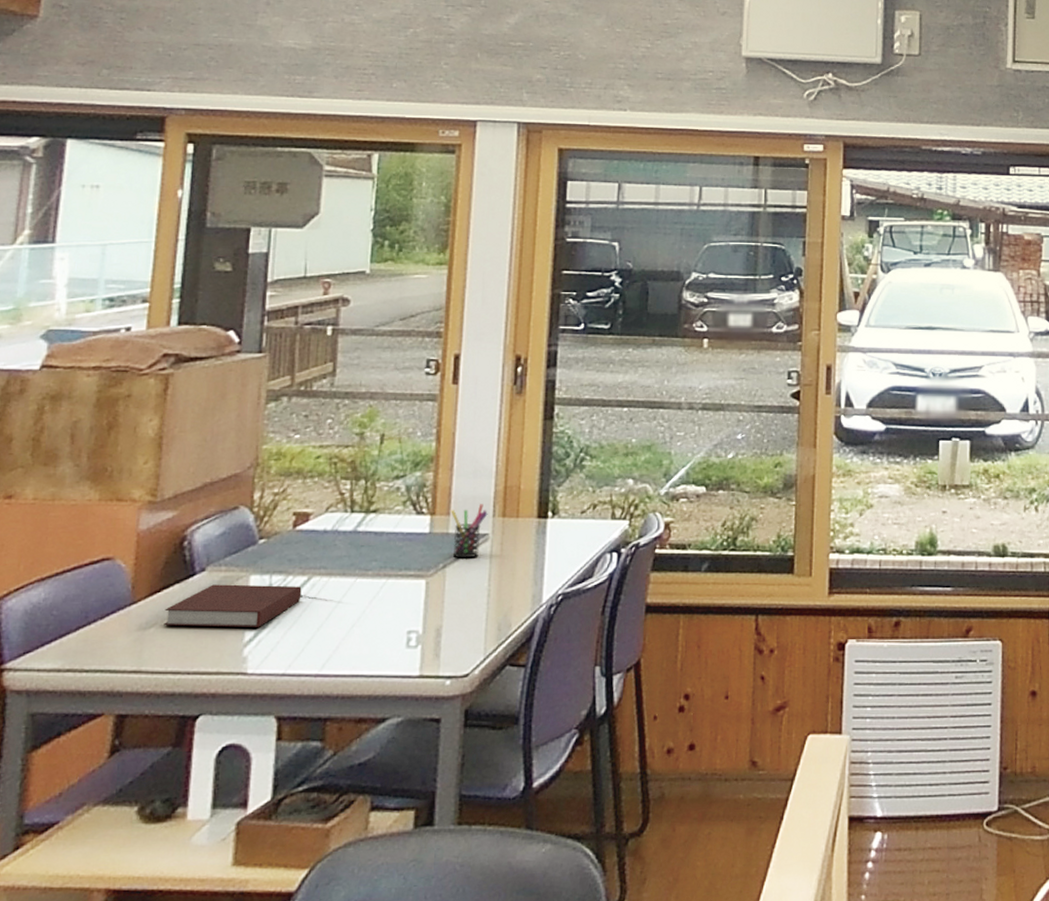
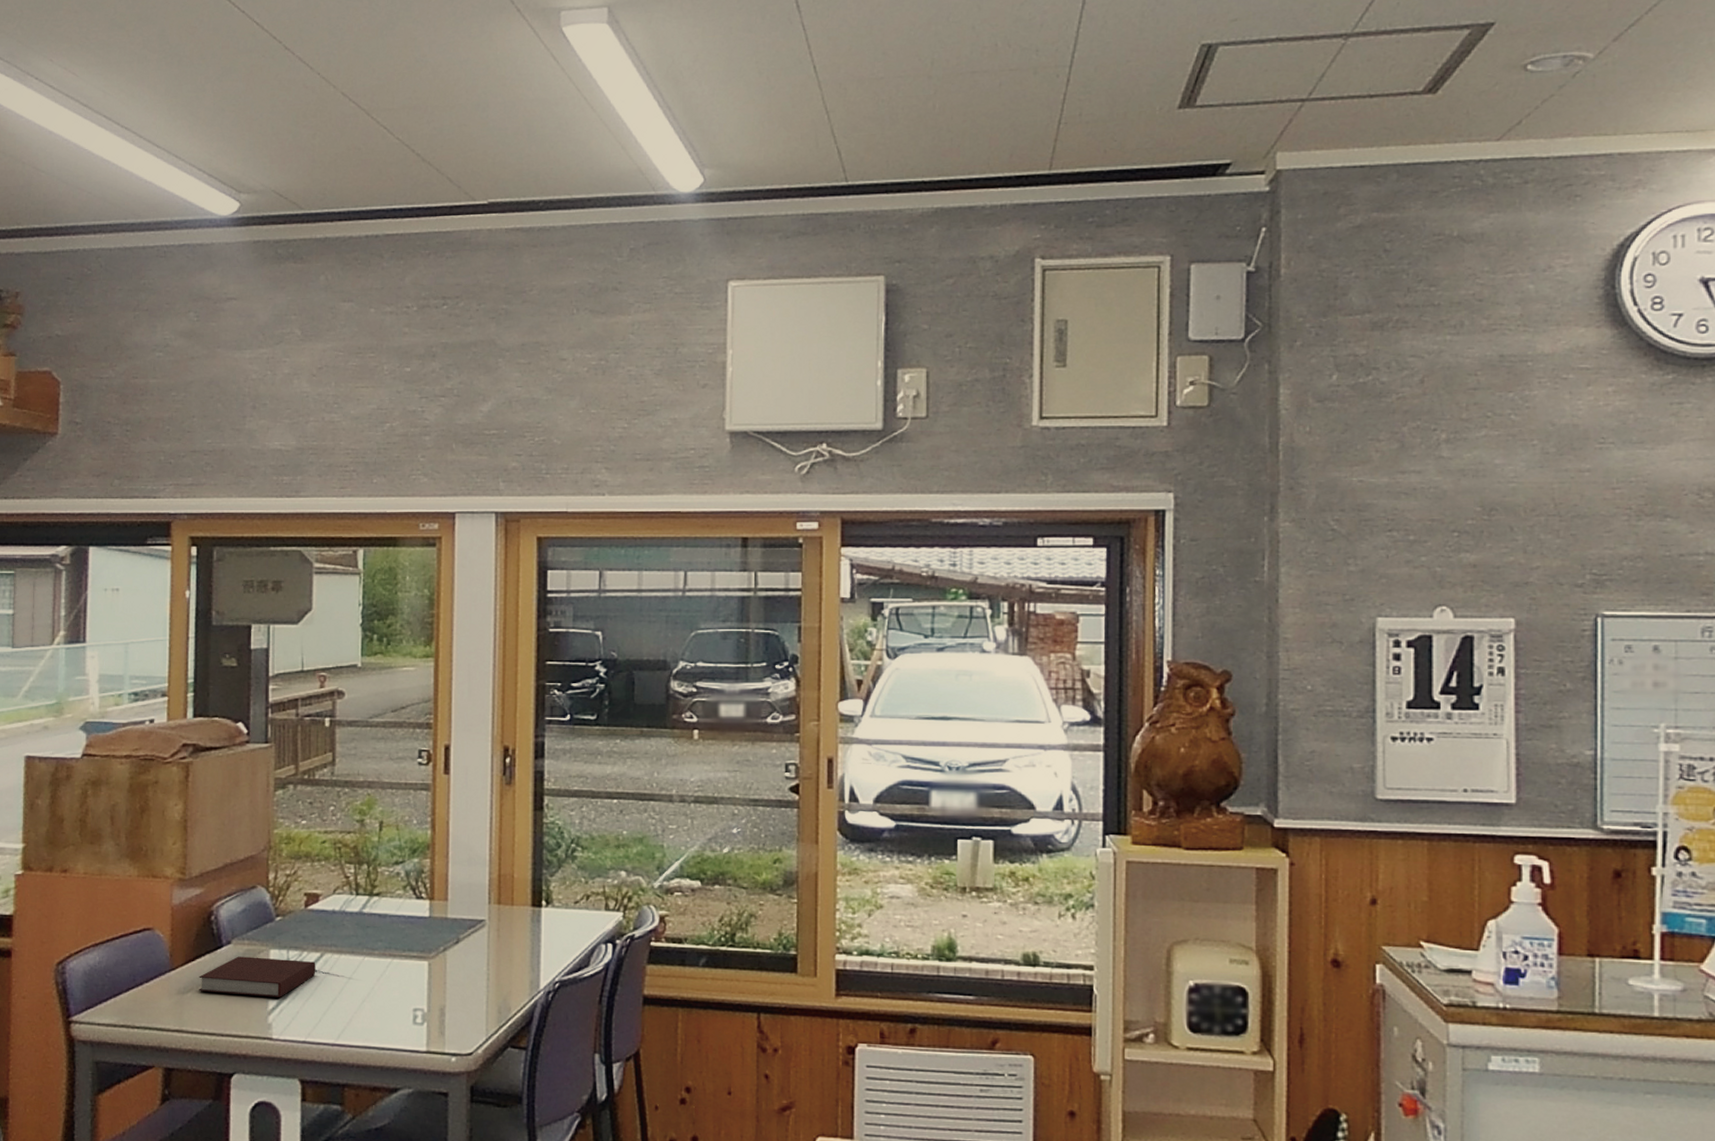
pen holder: present [451,504,488,558] -> none [448,891,484,943]

